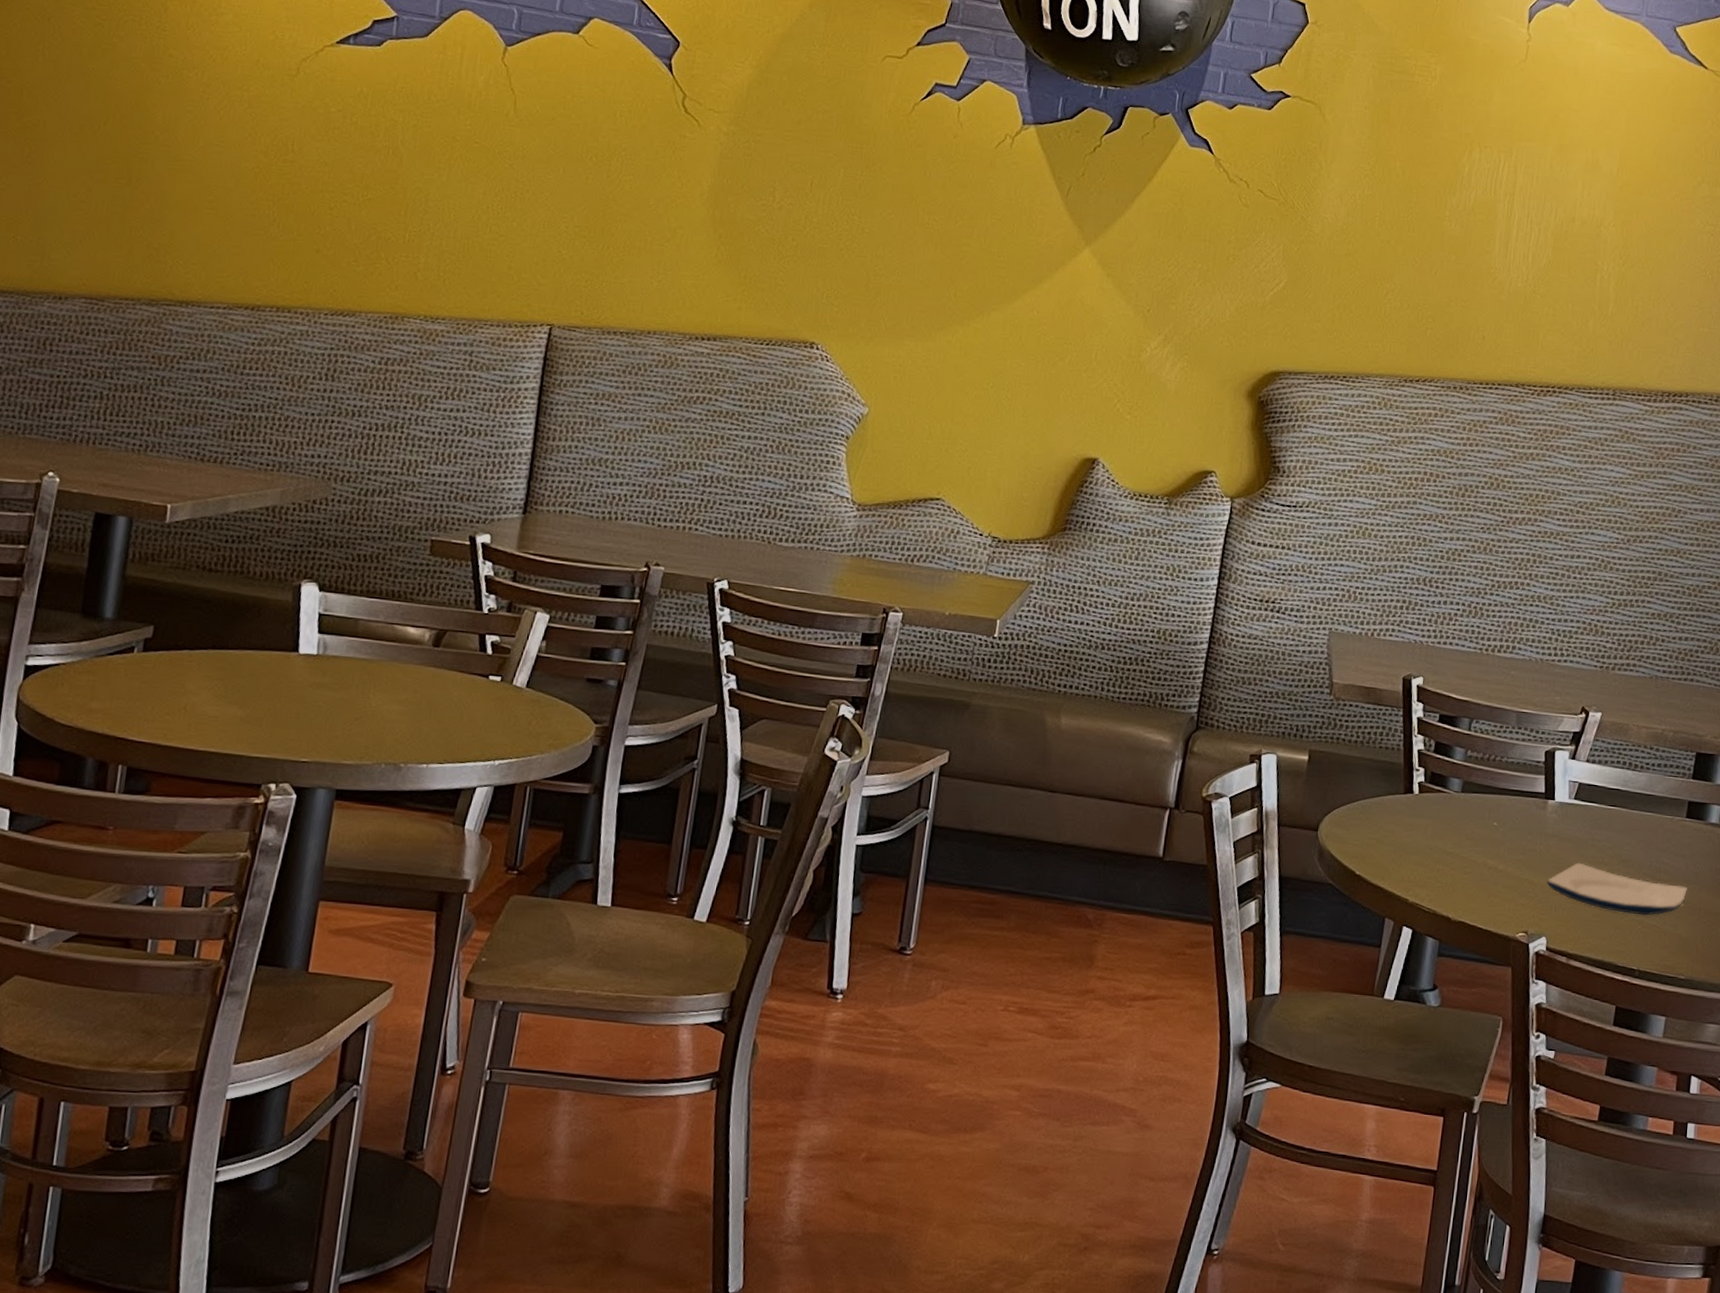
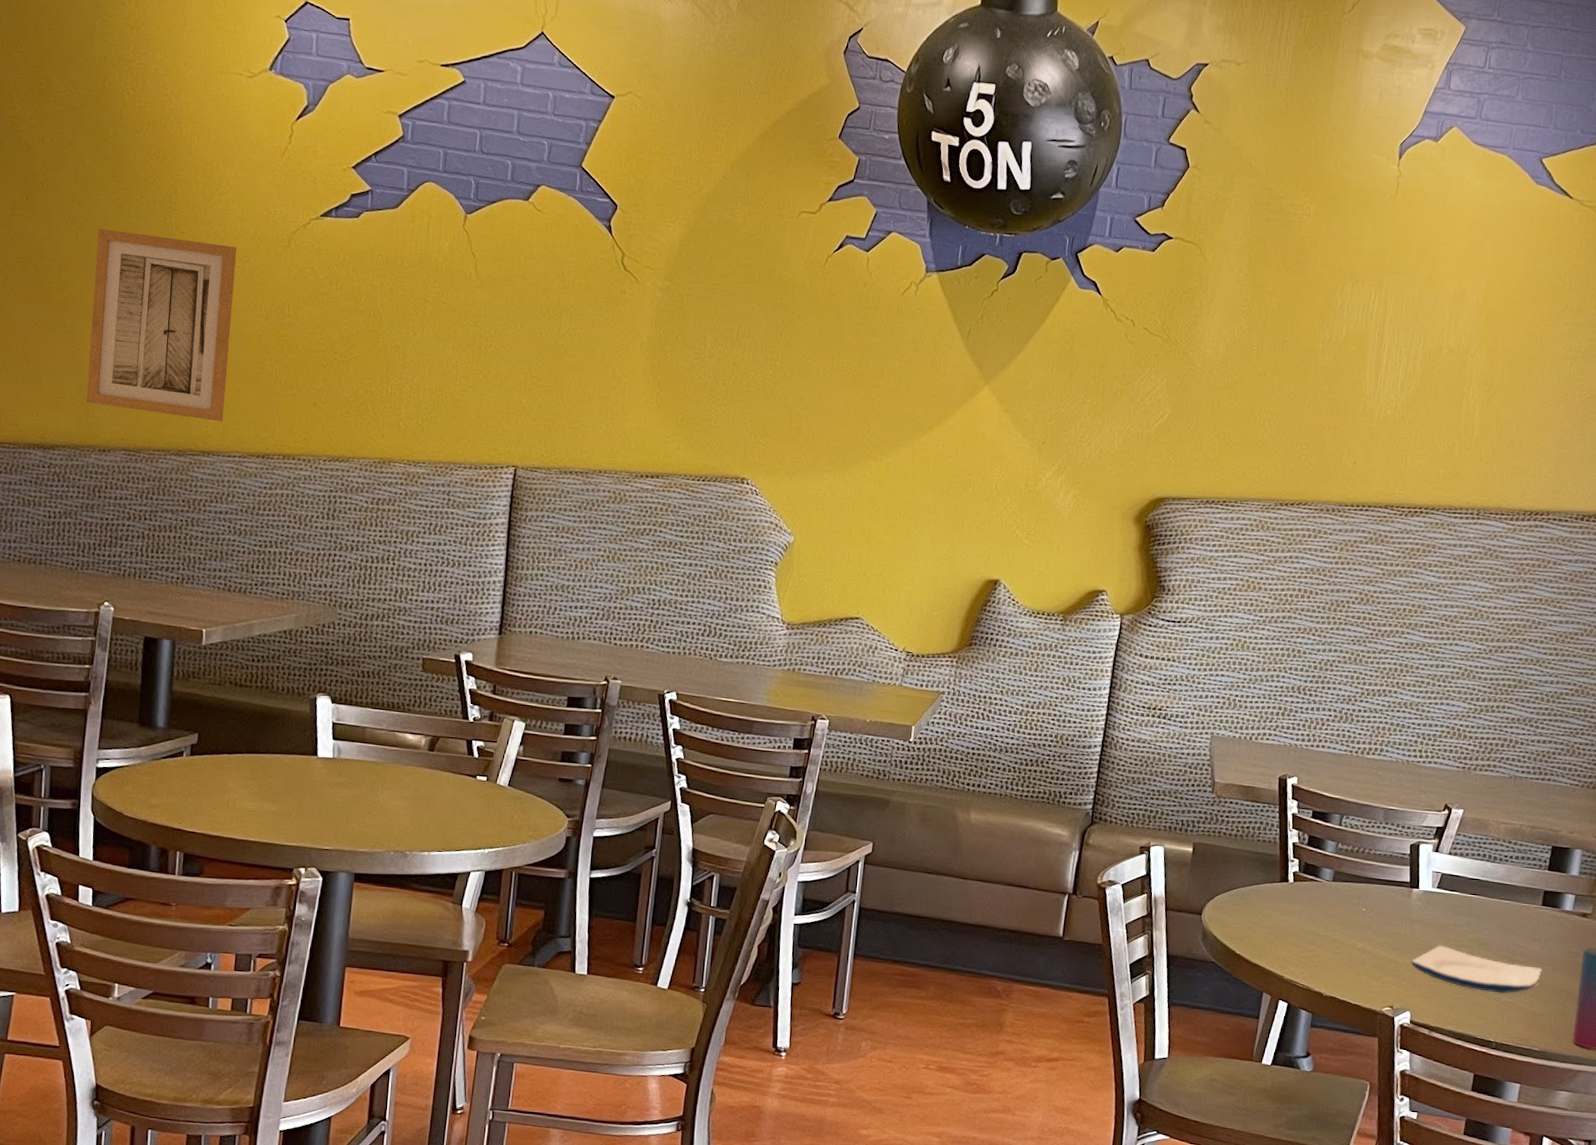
wall art: none [42,48,236,268] -> present [86,228,237,422]

